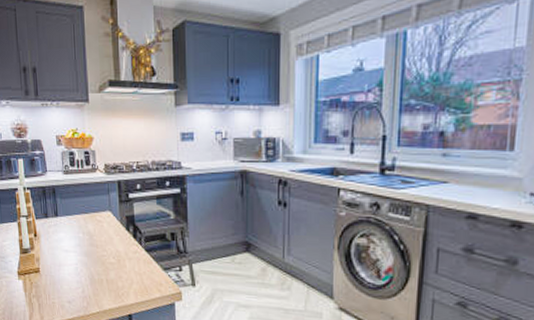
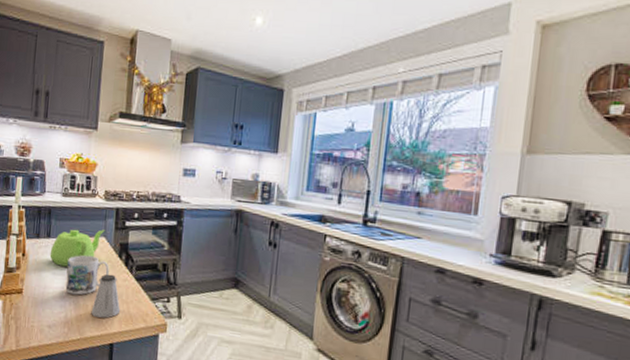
teapot: none [59,204,110,244] -> present [49,229,105,267]
mug: none [78,230,119,270] -> present [65,254,109,296]
saltshaker: none [106,247,135,291] -> present [91,274,121,318]

